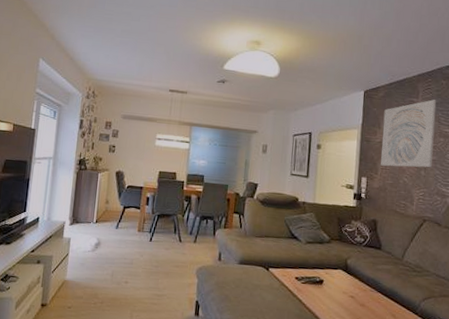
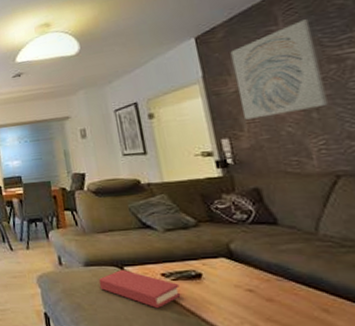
hardback book: none [246,270,306,305] -> present [98,269,181,309]

